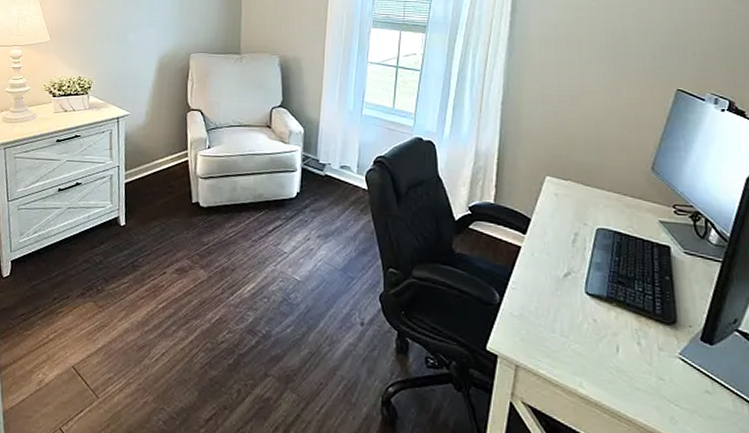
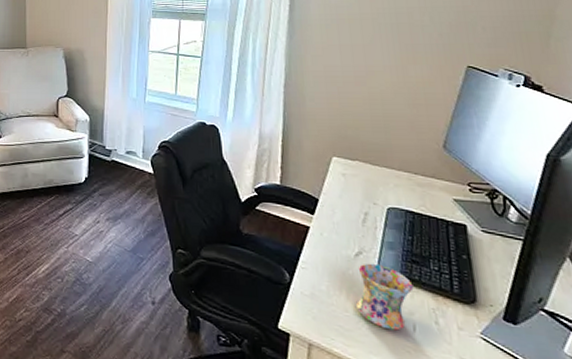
mug: none [563,283,618,352] -> present [356,263,414,331]

